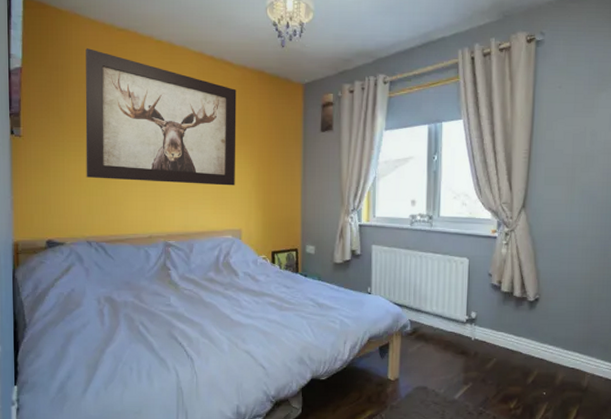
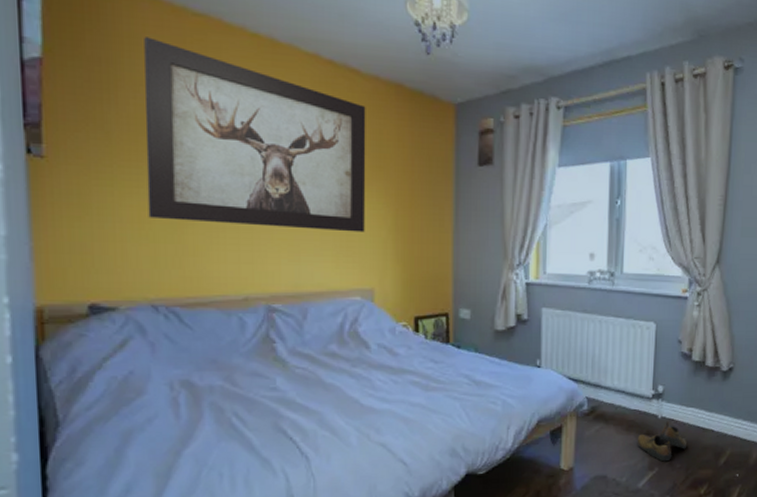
shoe: none [453,343,498,378] -> present [637,421,688,462]

